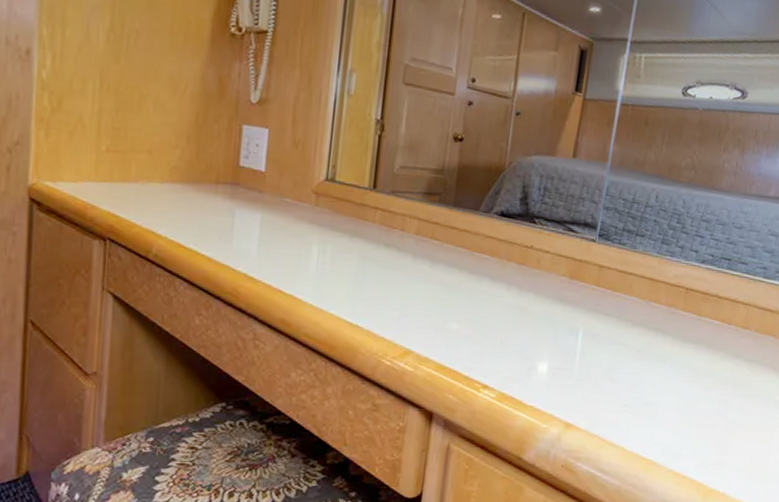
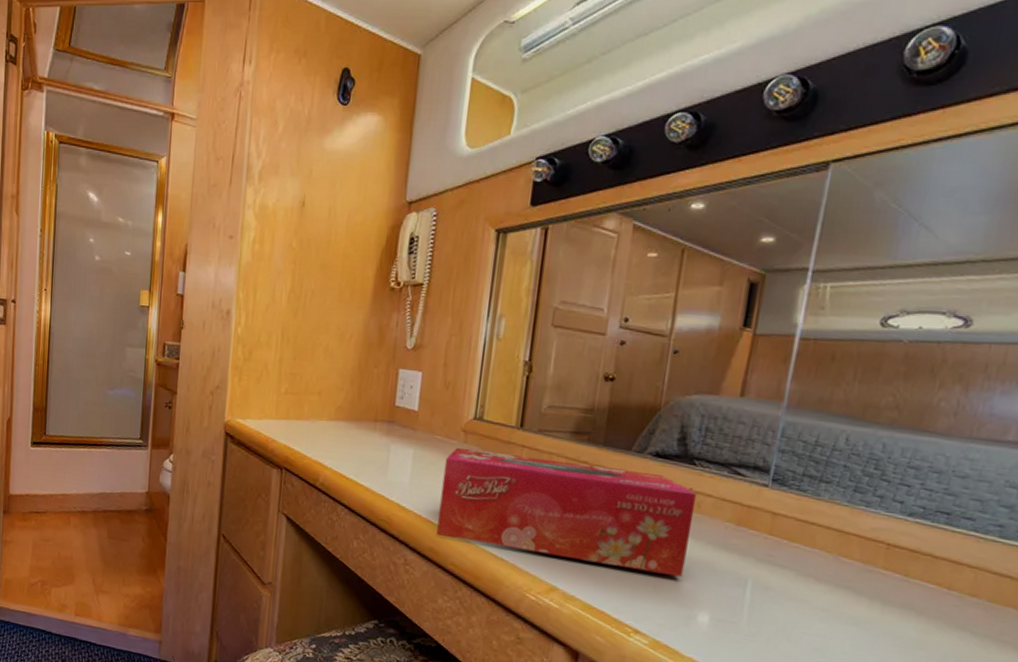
tissue box: none [288,210,537,330] -> present [437,447,697,577]

